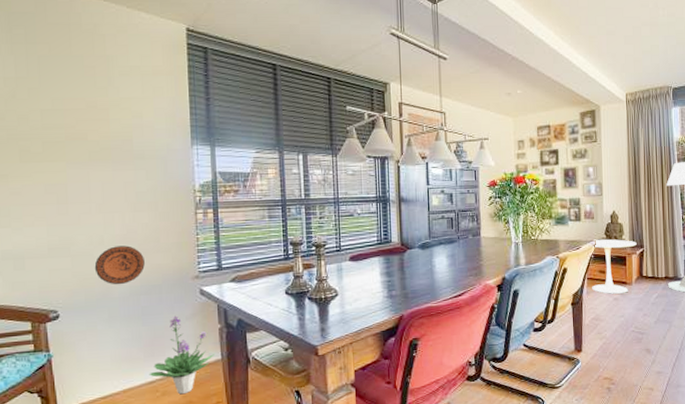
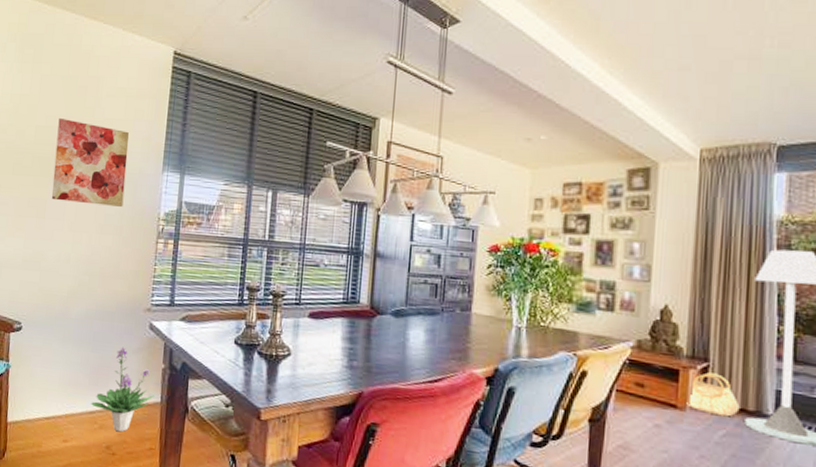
wall art: none [67,100,154,184] -> present [51,118,129,207]
decorative plate: present [94,245,145,285] -> none [58,266,103,306]
side table: present [592,239,637,294] -> none [622,339,698,421]
basket: none [632,255,665,285] -> present [686,372,740,417]

